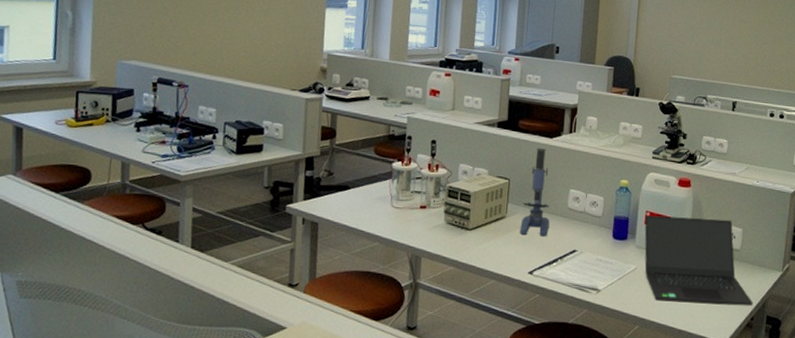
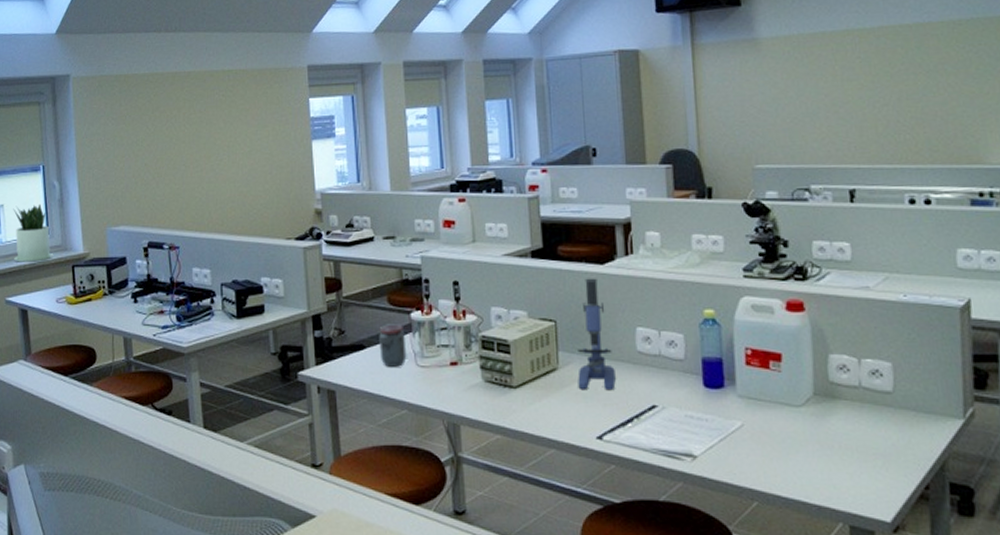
planter: none [14,28,59,85] -> present [13,203,54,263]
jar: none [361,170,386,207] -> present [379,324,407,367]
laptop: present [644,215,753,306] -> none [745,351,926,470]

